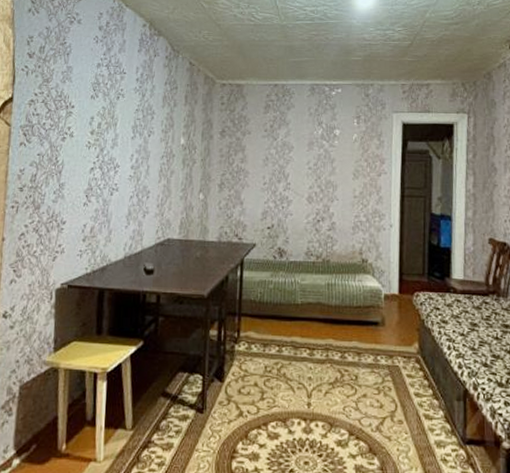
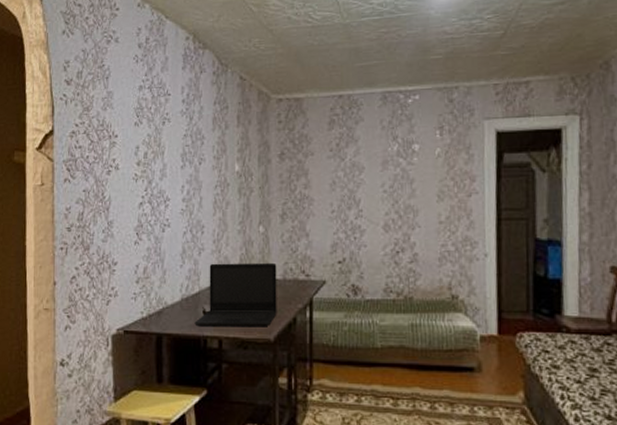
laptop: none [135,225,213,283] -> present [194,262,277,327]

